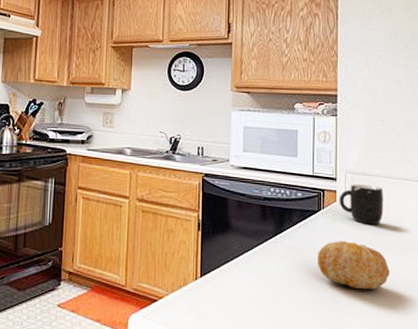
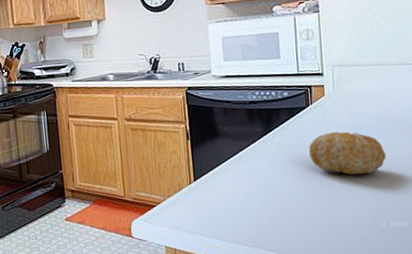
mug: present [339,184,384,225] -> none [327,75,376,113]

